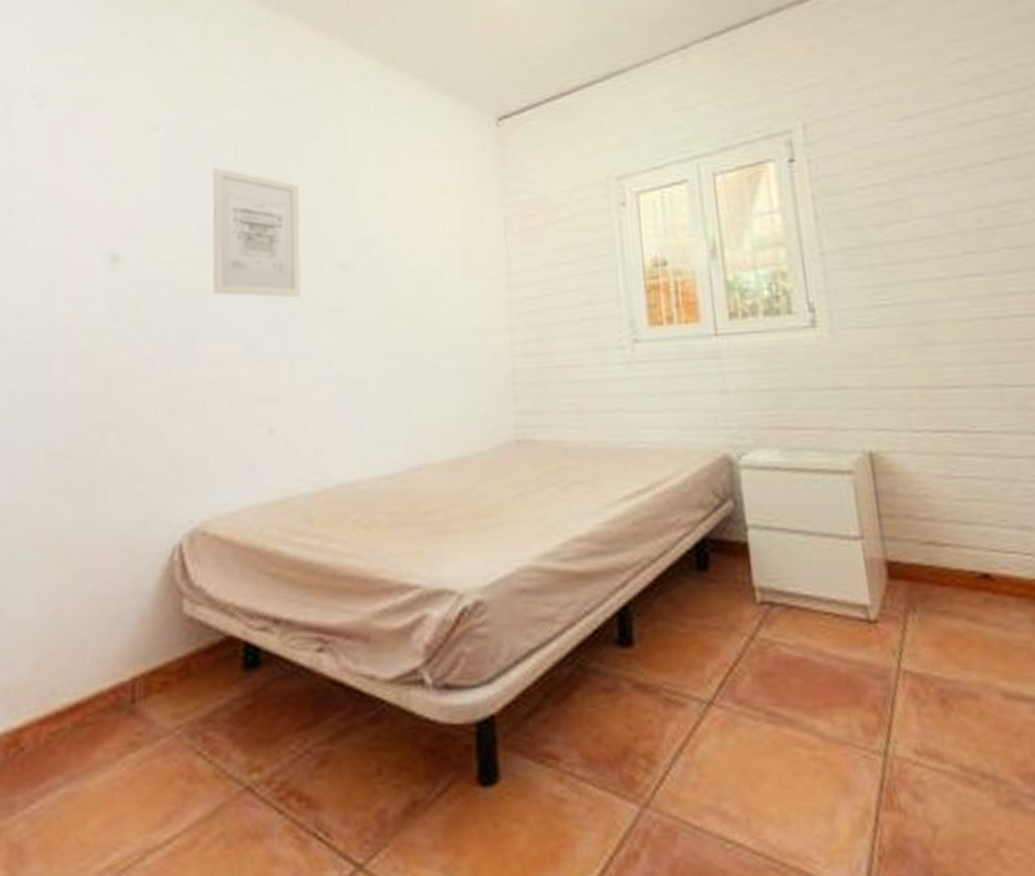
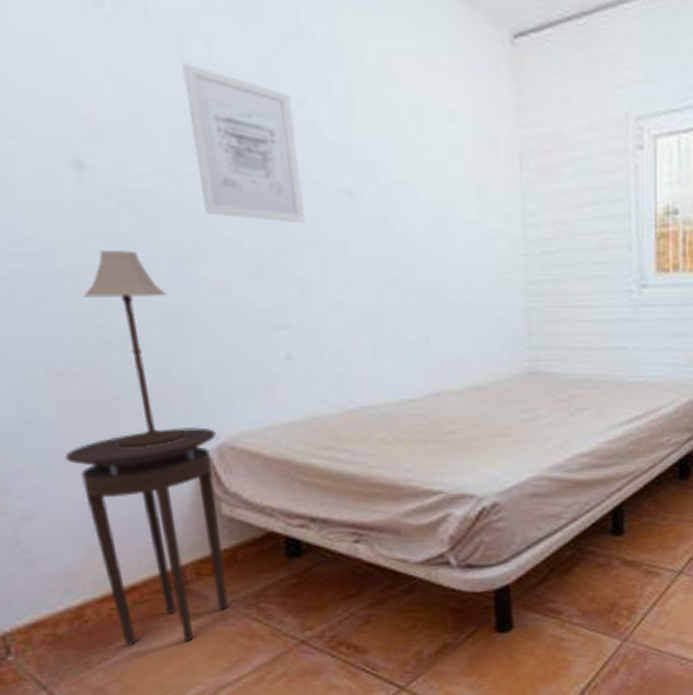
stool: none [43,510,191,785] -> present [65,427,229,646]
table lamp: none [94,331,168,535] -> present [84,250,187,449]

